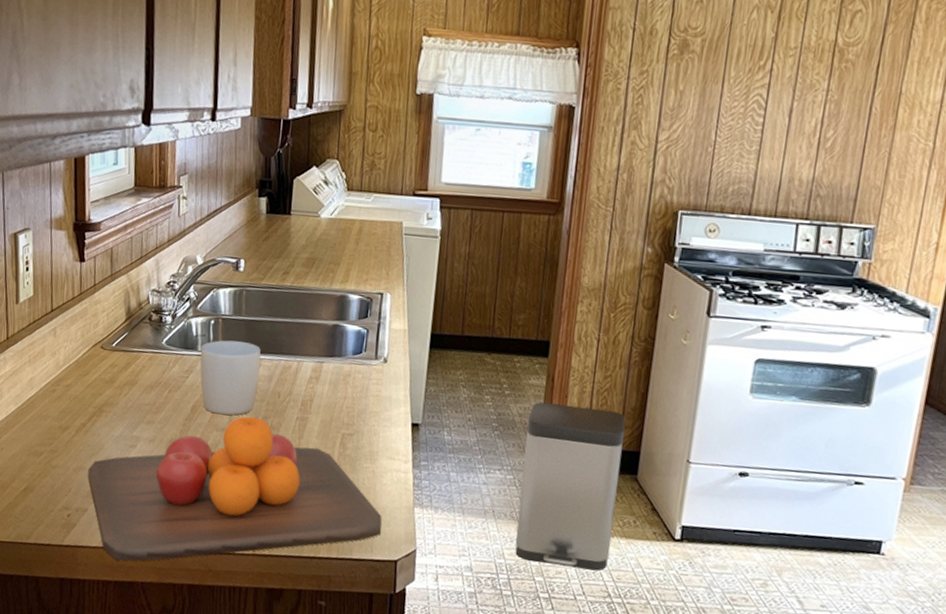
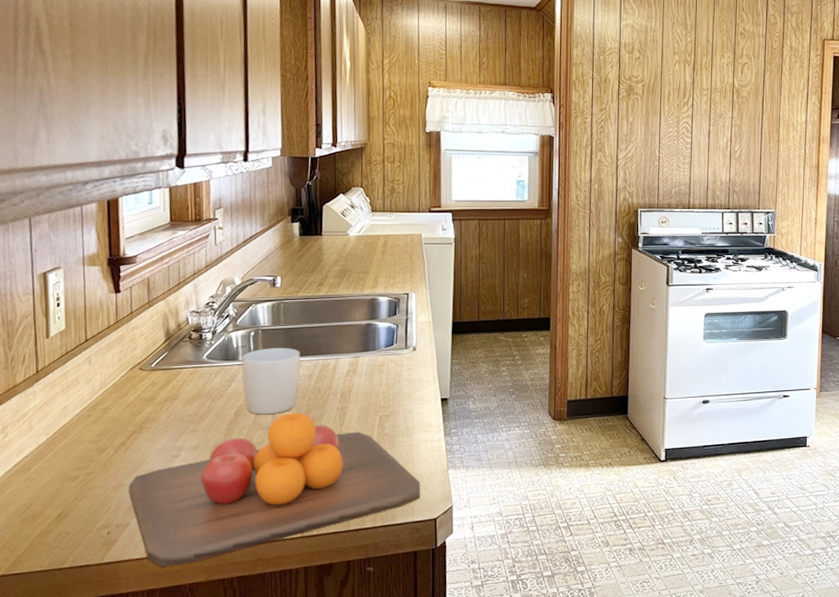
pedal bin: present [515,402,625,571] -> none [536,366,615,498]

